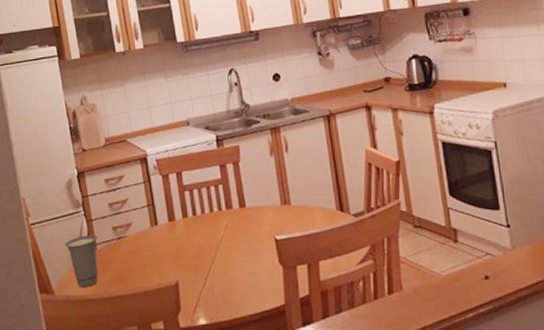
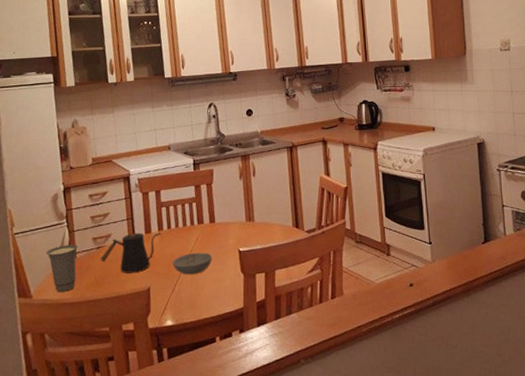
kettle: none [122,220,187,266] -> present [100,232,162,273]
bowl: none [201,241,246,268] -> present [172,252,213,275]

